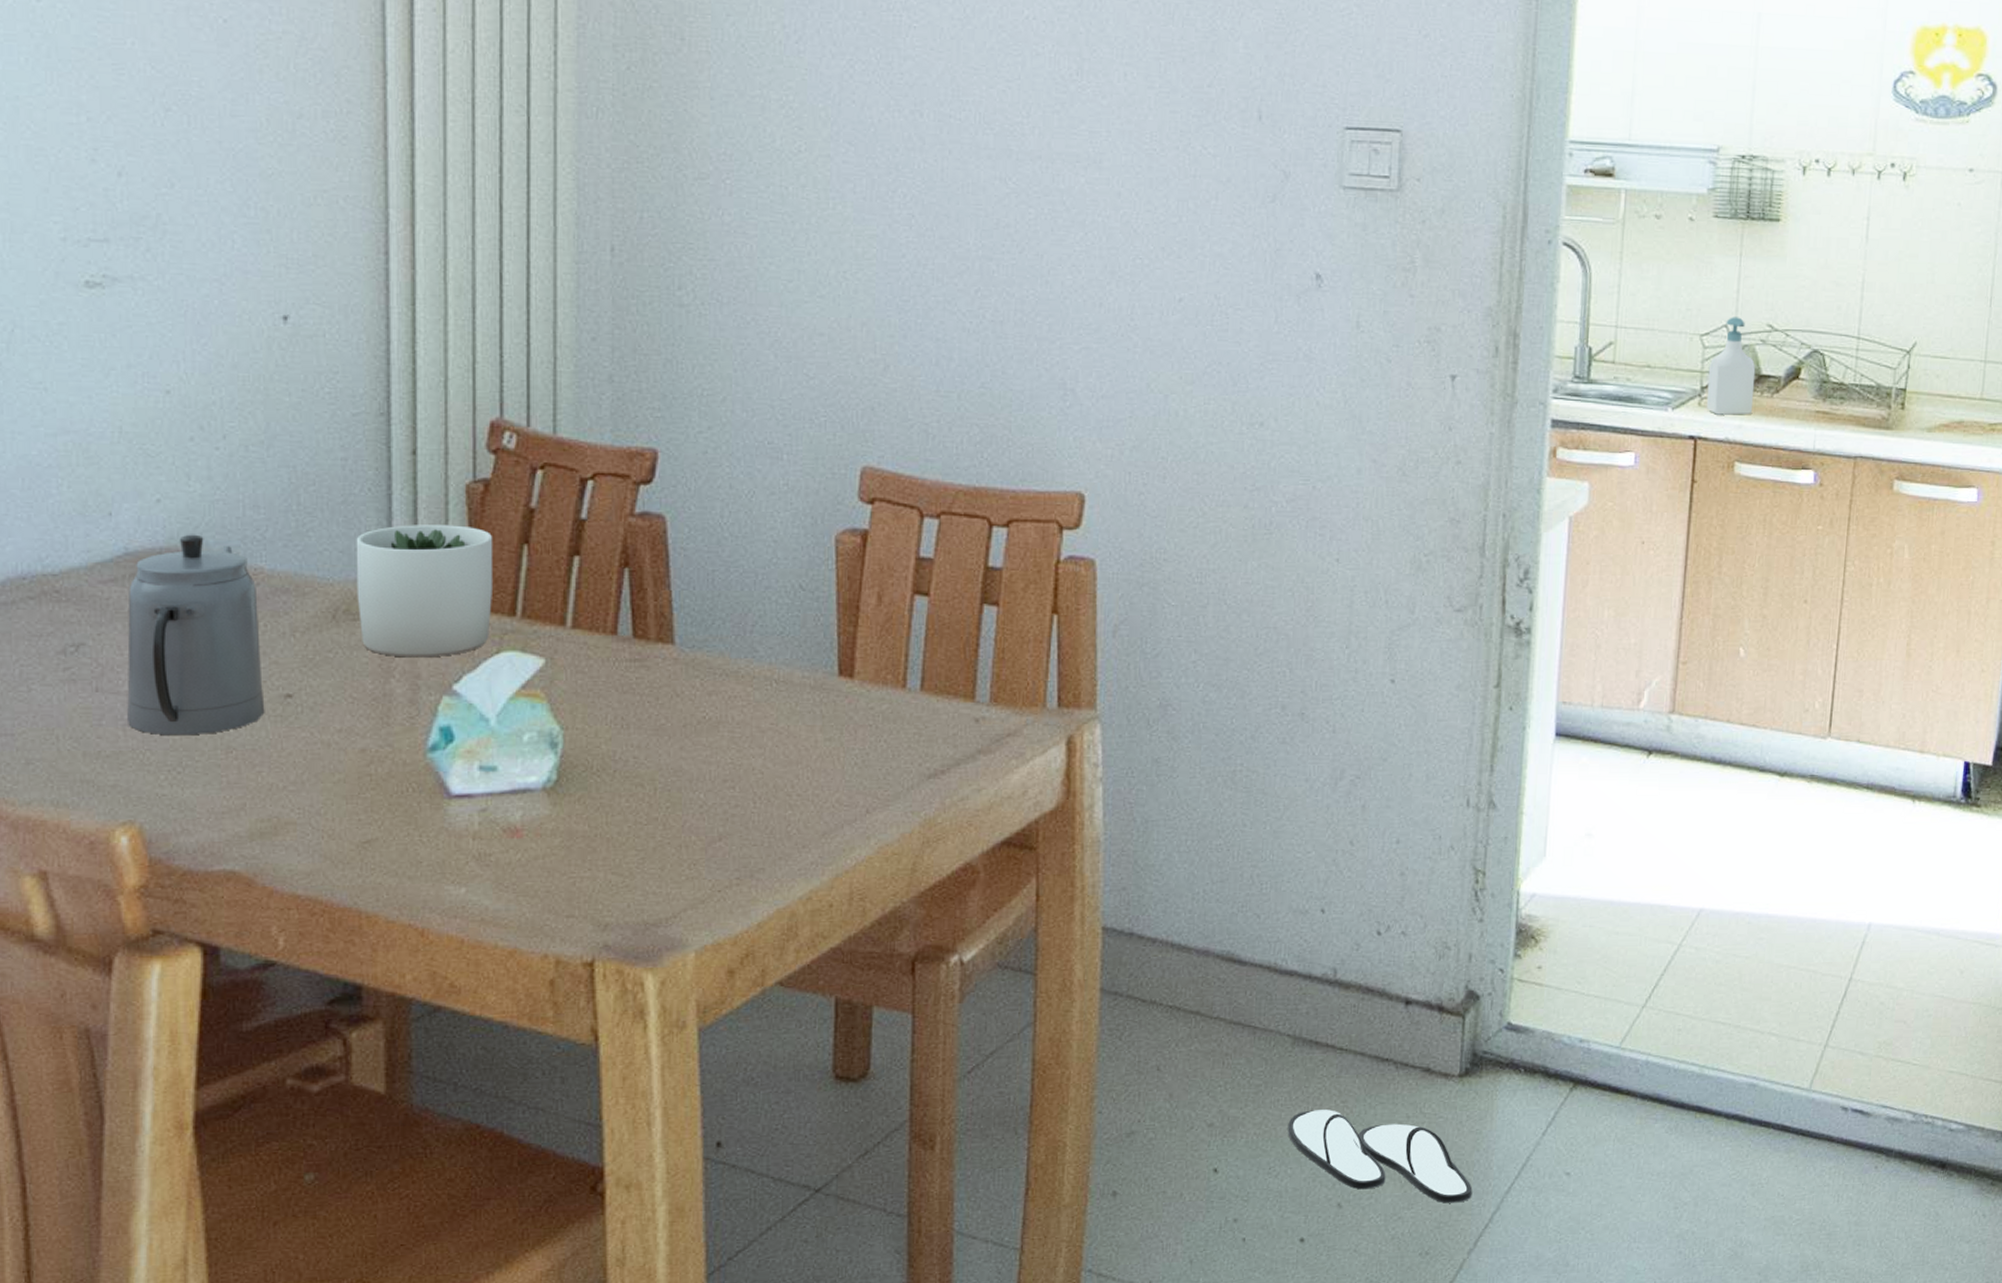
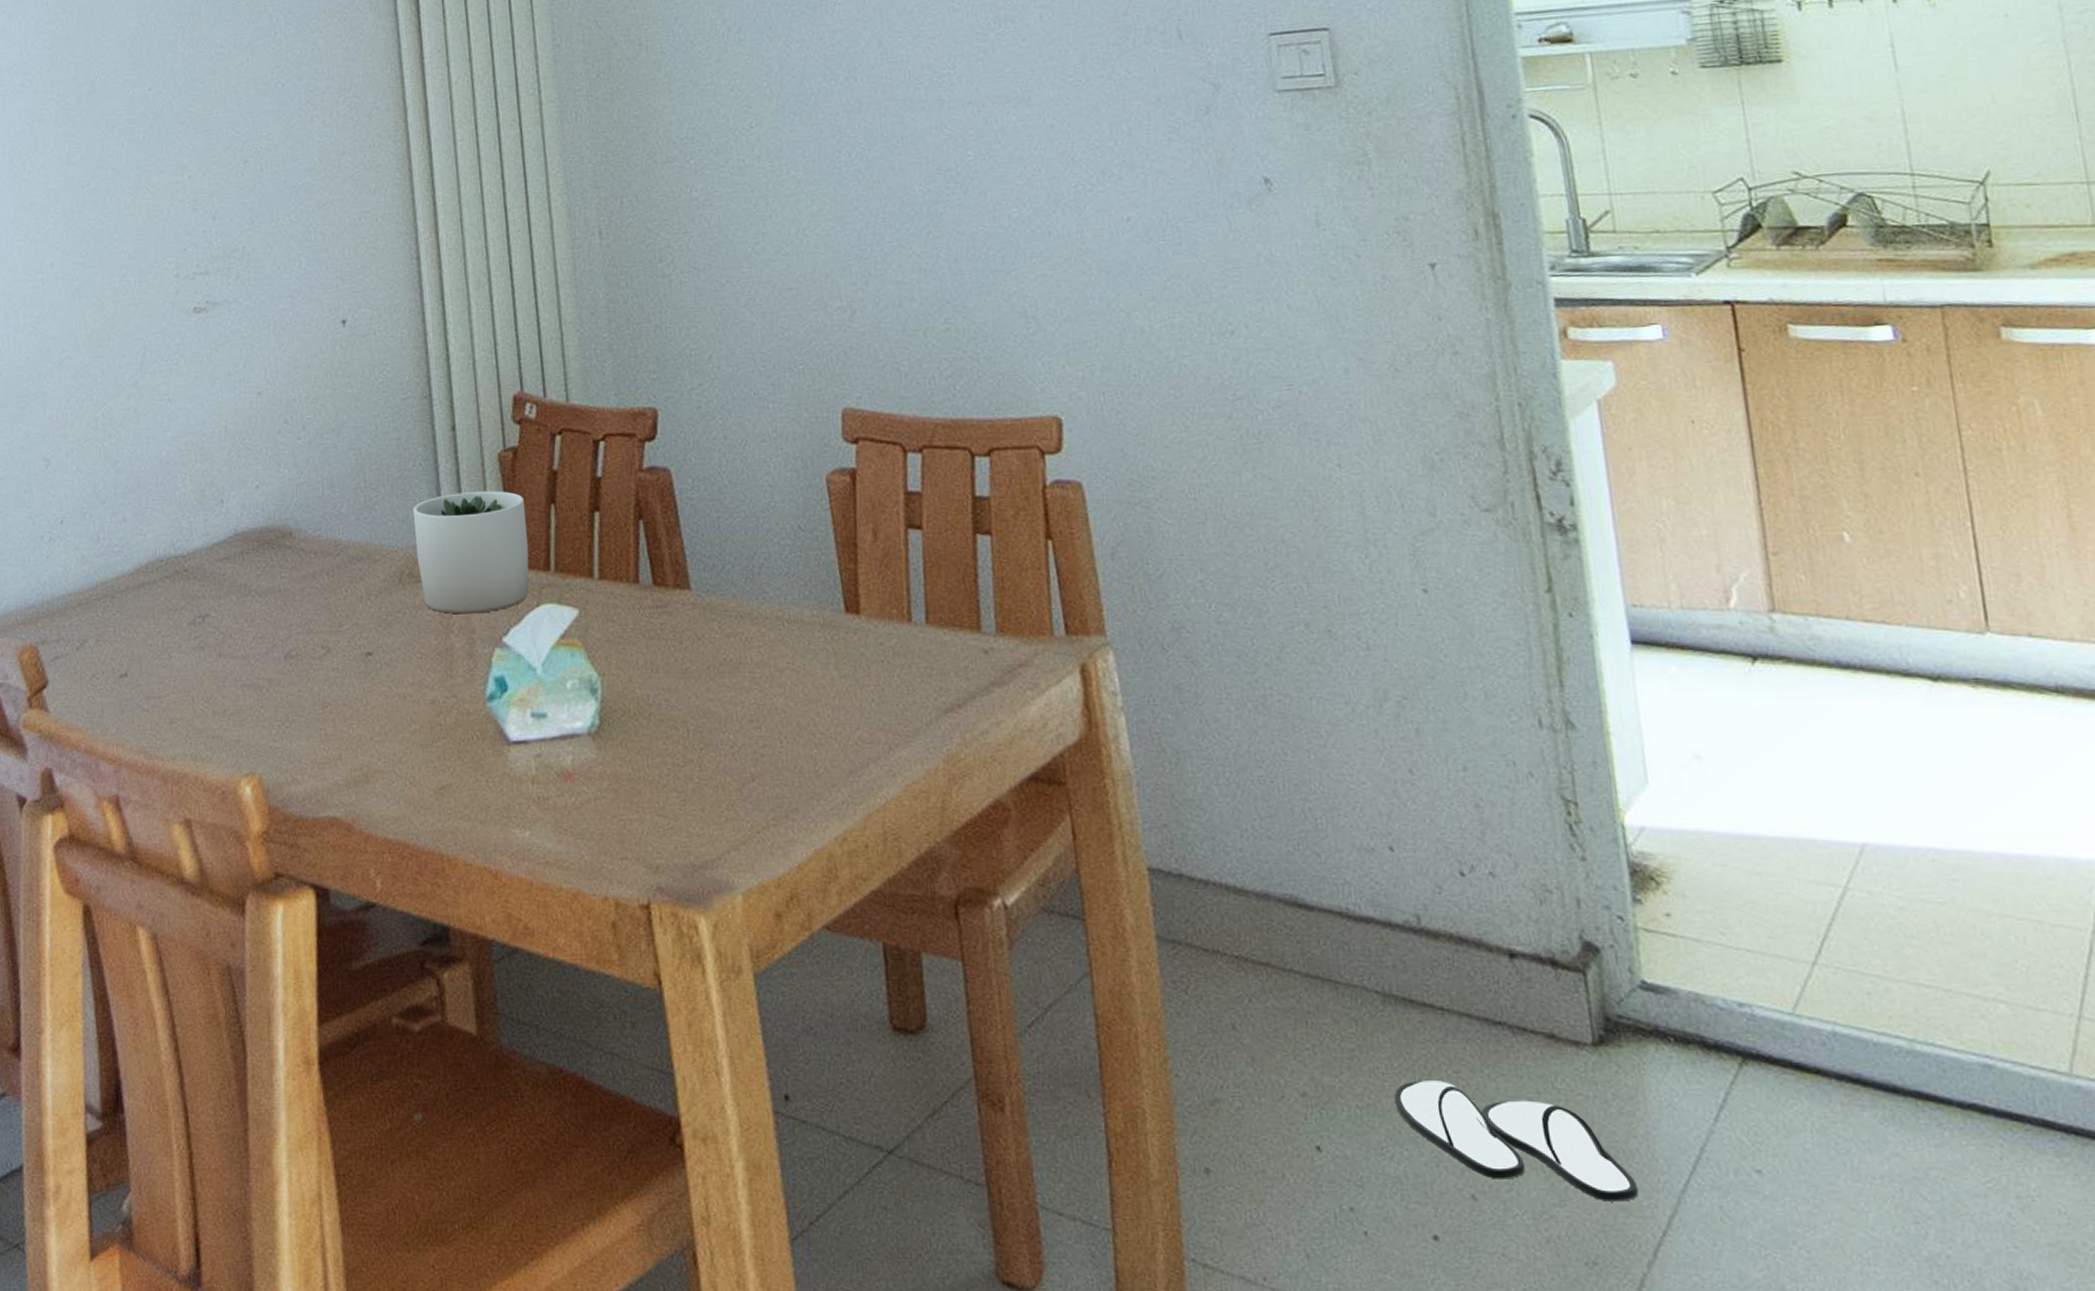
teapot: present [126,534,265,736] -> none [239,514,351,694]
soap bottle: present [1706,317,1756,415] -> none [1730,168,1797,275]

